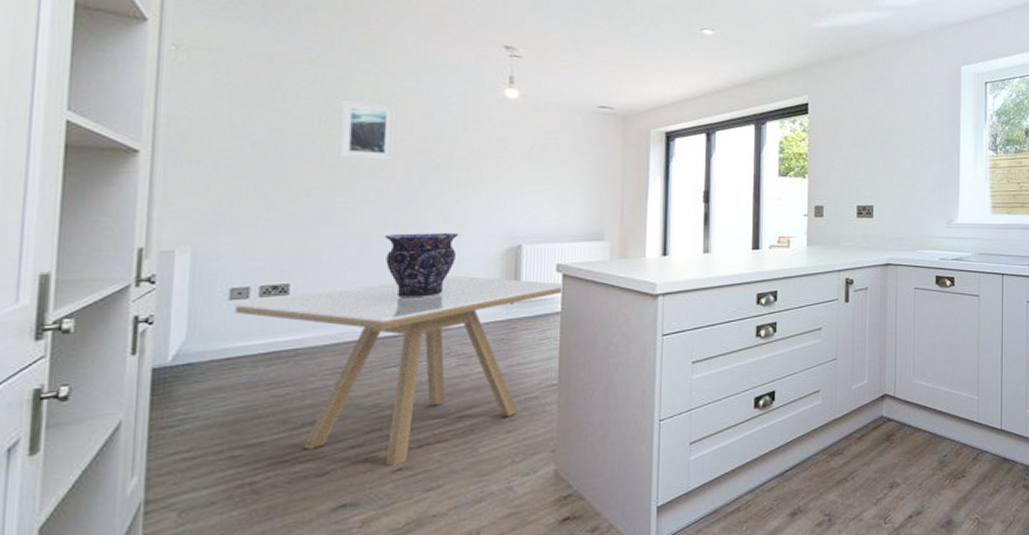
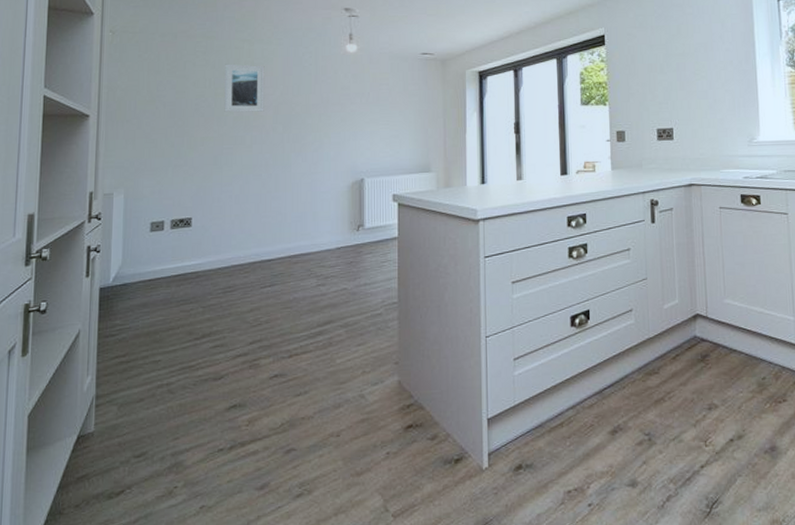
dining table: present [235,275,564,467] -> none [154,206,400,374]
vase: present [385,232,459,300] -> none [260,170,315,229]

